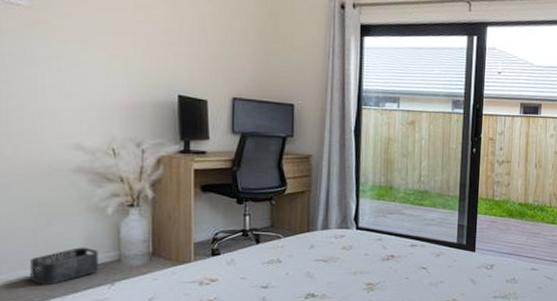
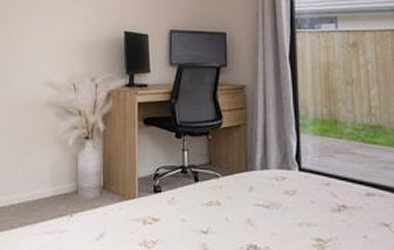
storage bin: present [30,247,98,285] -> none [11,177,61,212]

